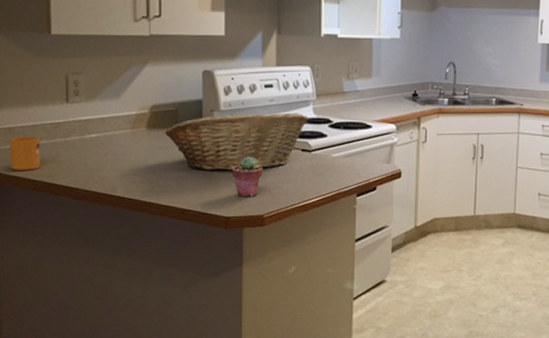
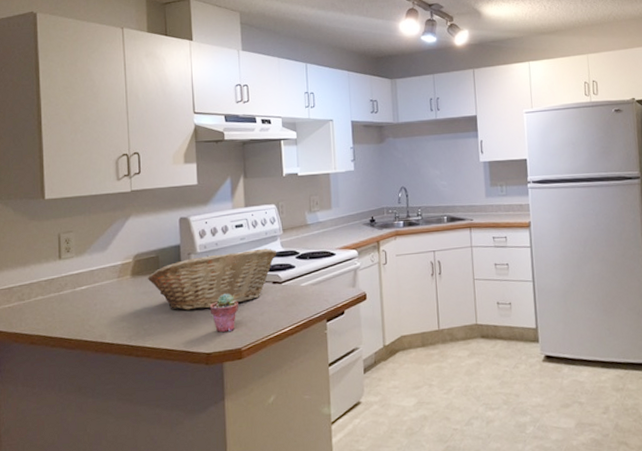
mug: present [9,136,40,170] -> none [9,293,36,327]

